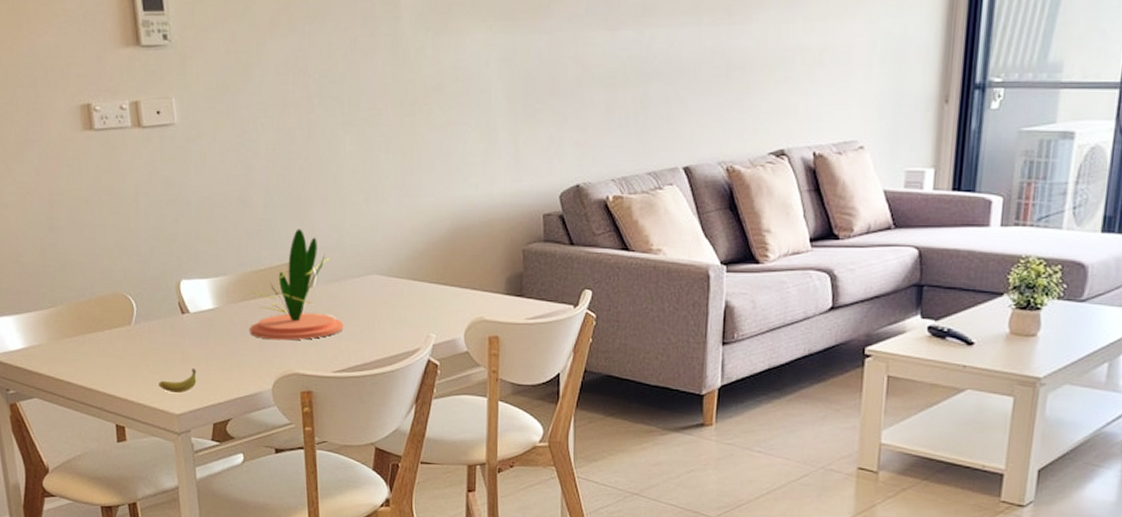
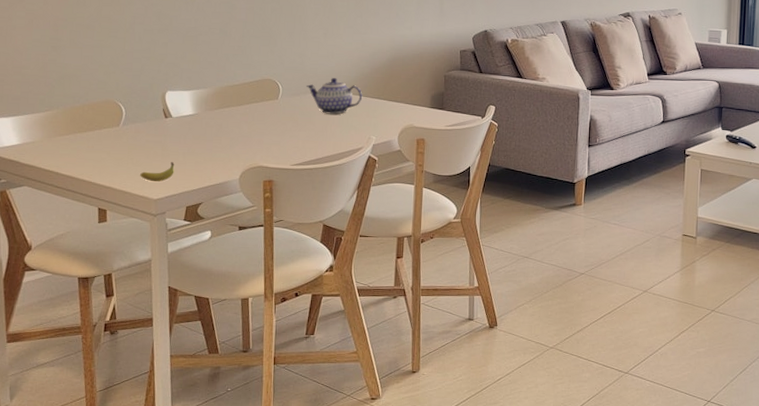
plant: present [250,228,344,341] -> none [223,54,302,140]
teapot: none [347,257,418,306] -> present [307,78,363,114]

